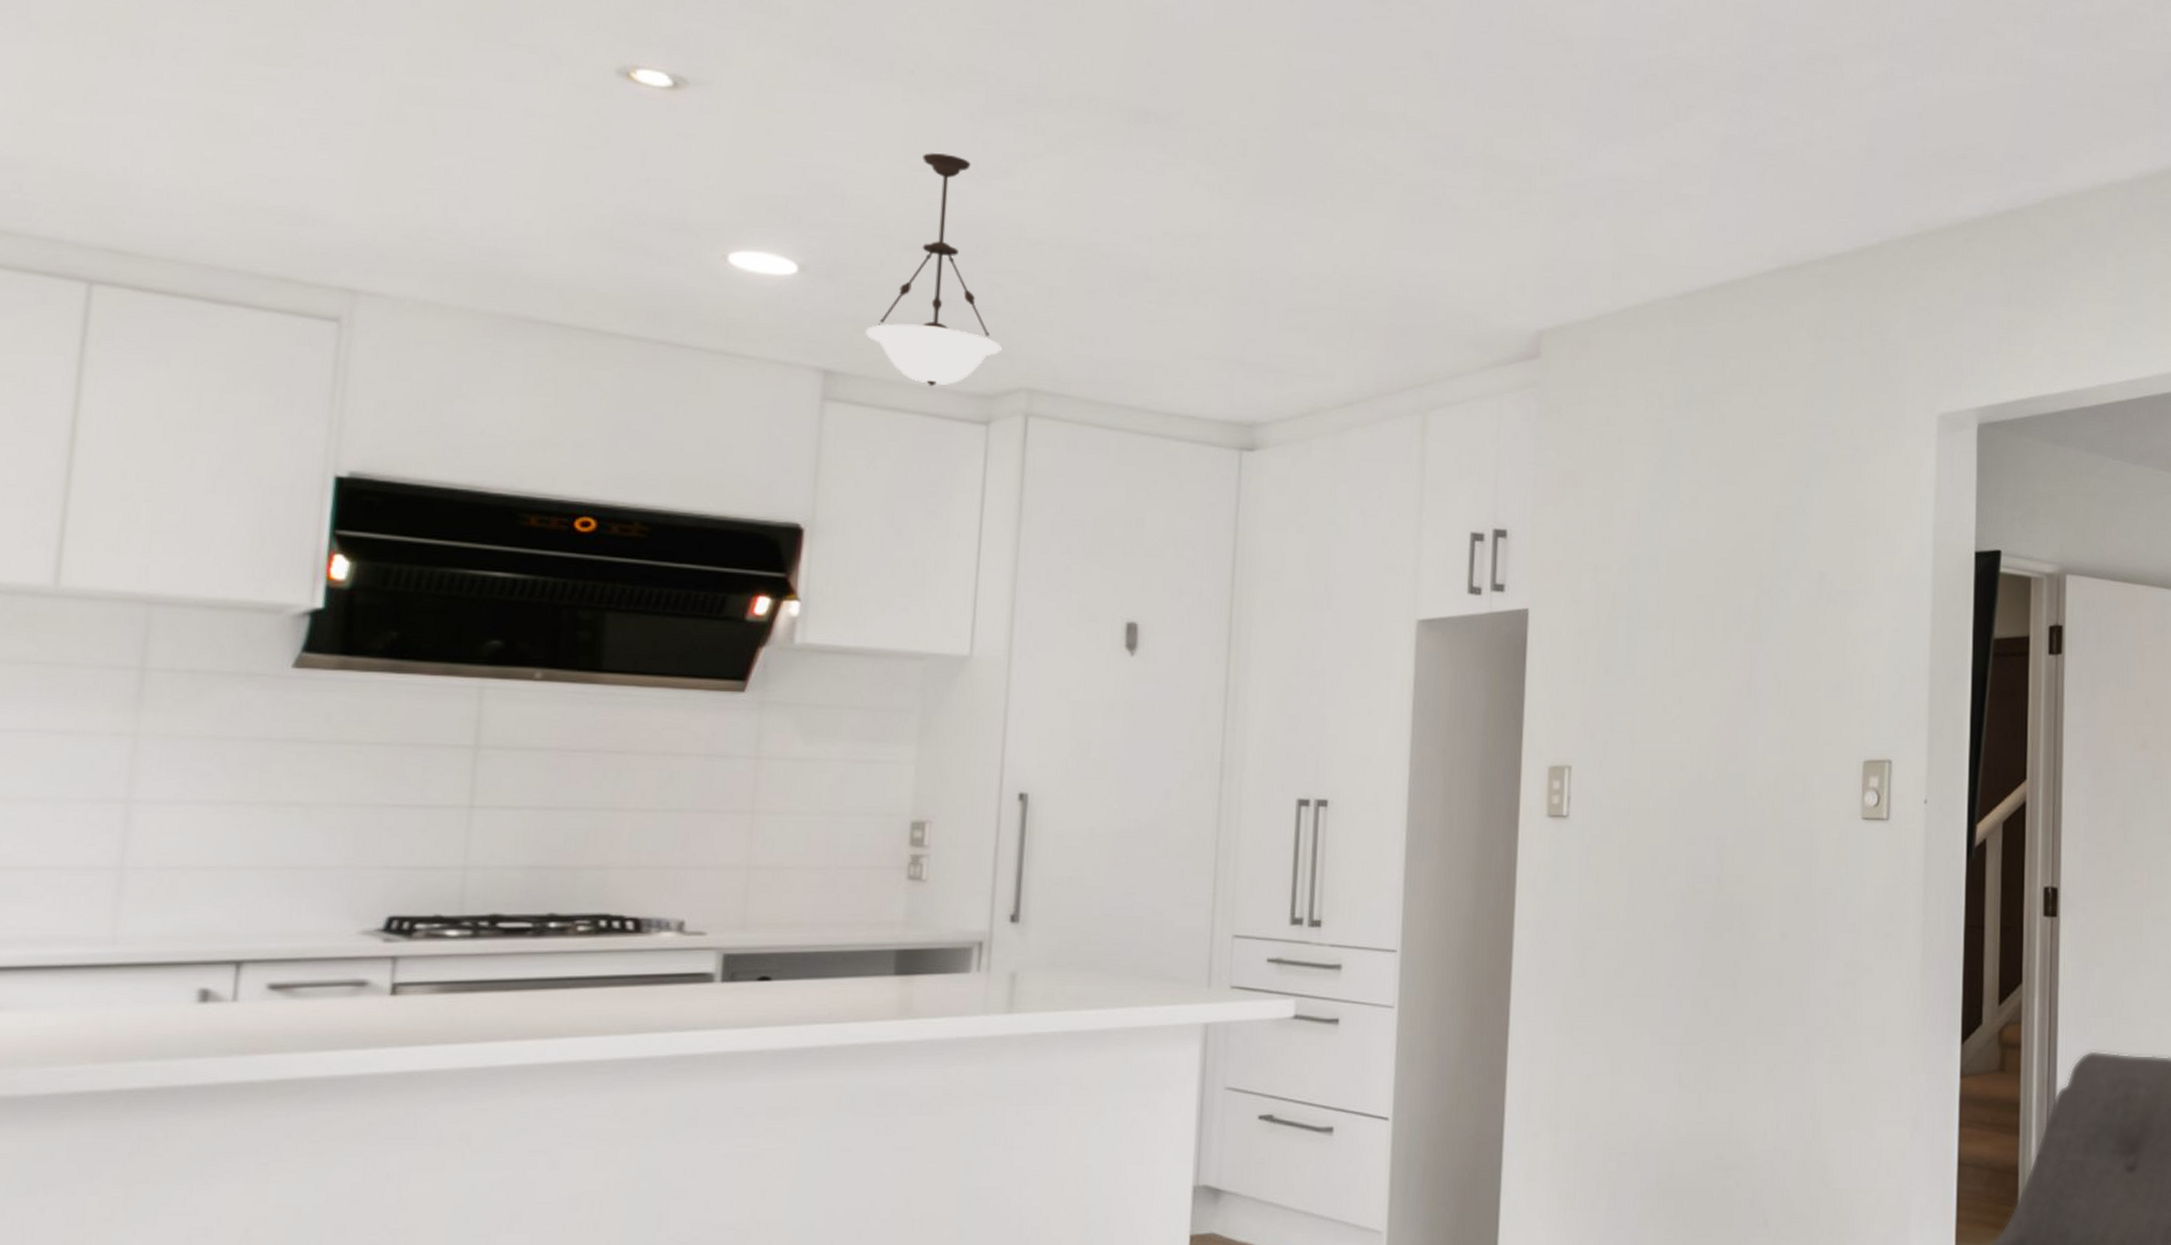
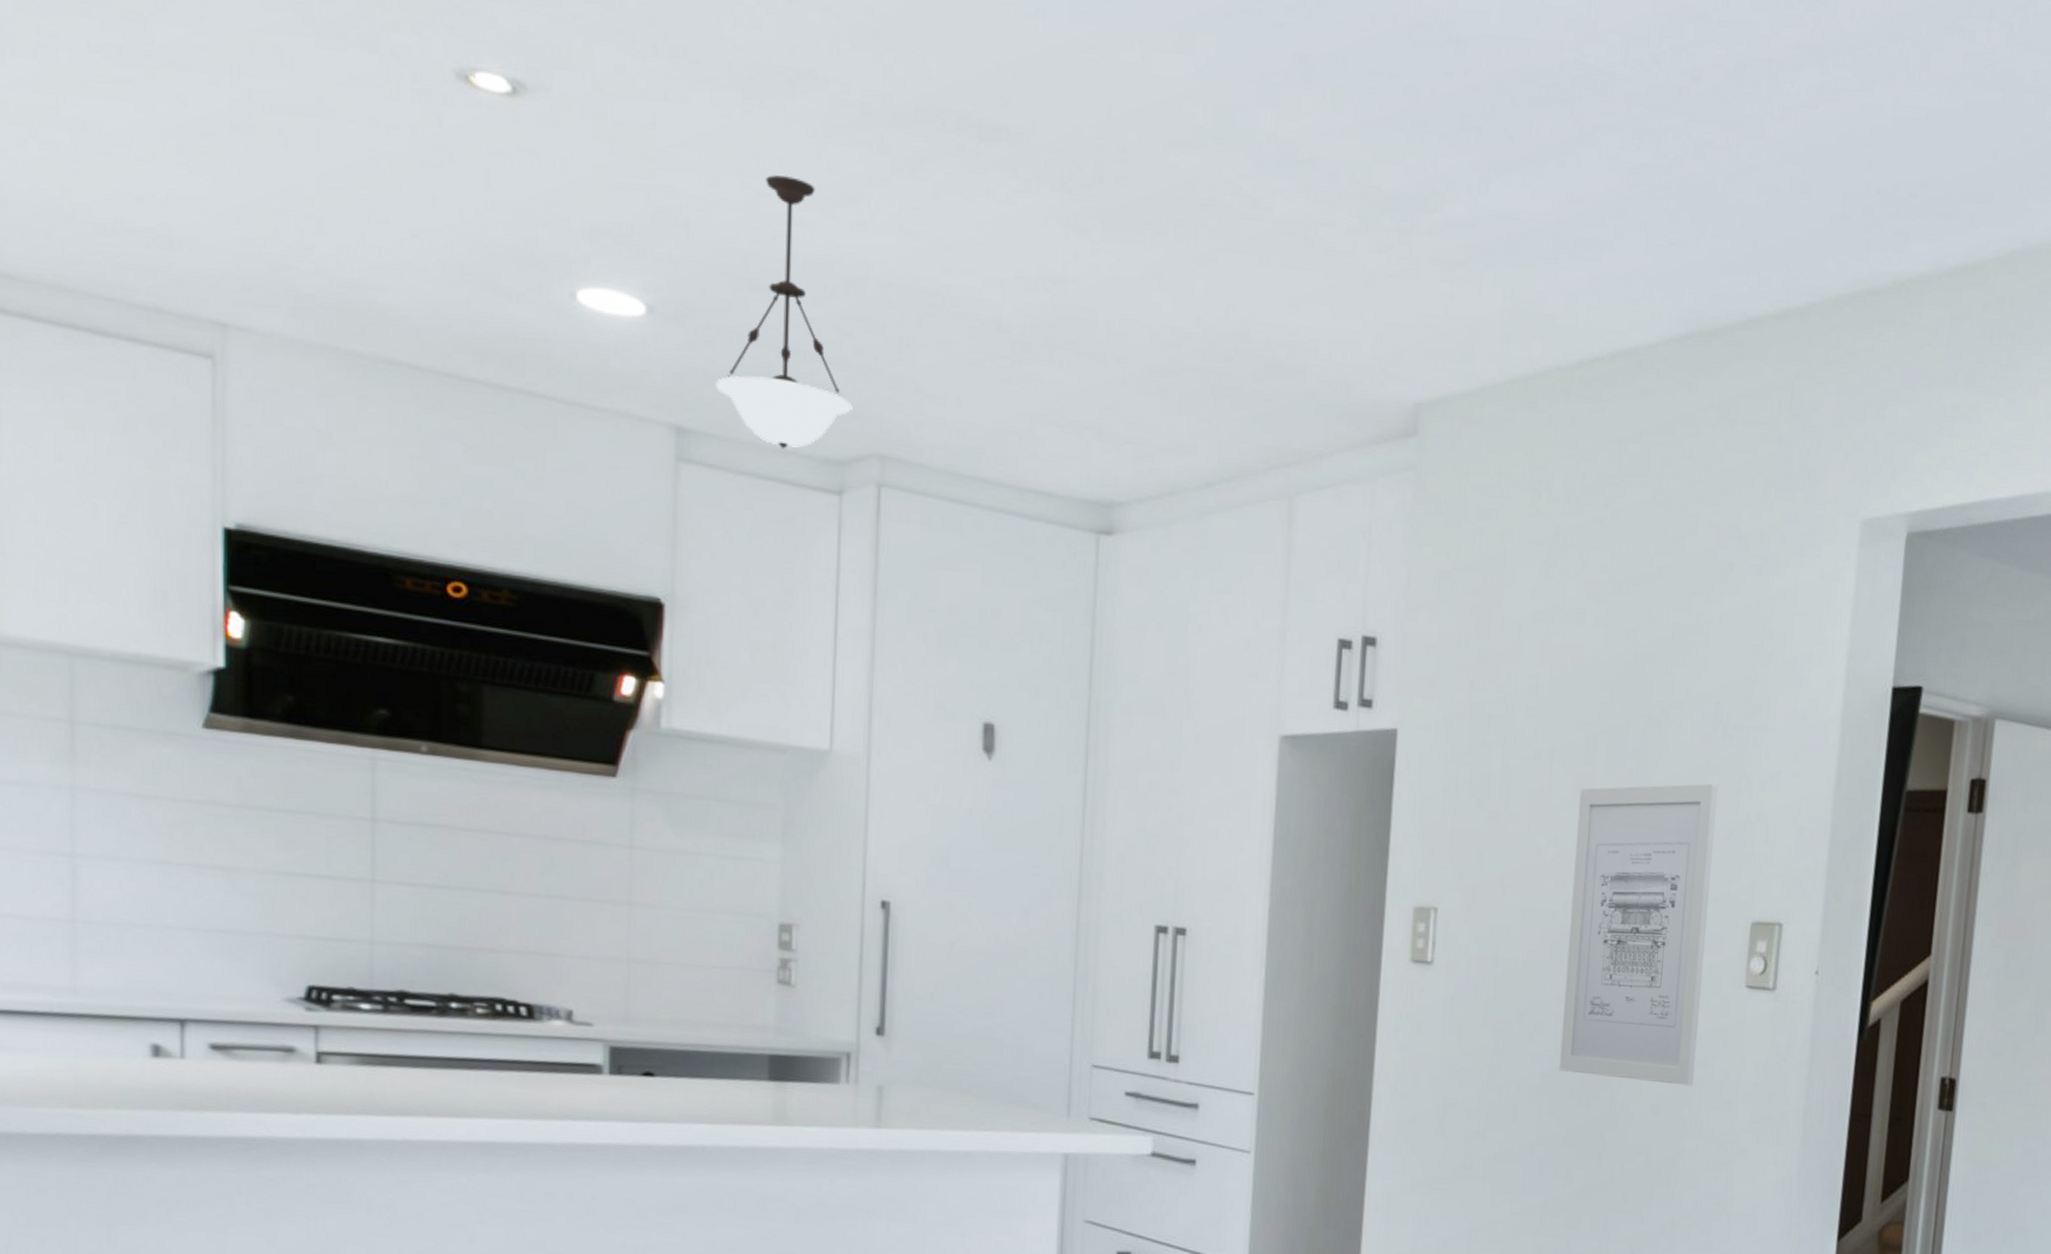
wall art: none [1692,642,1826,912] -> present [1559,783,1718,1086]

